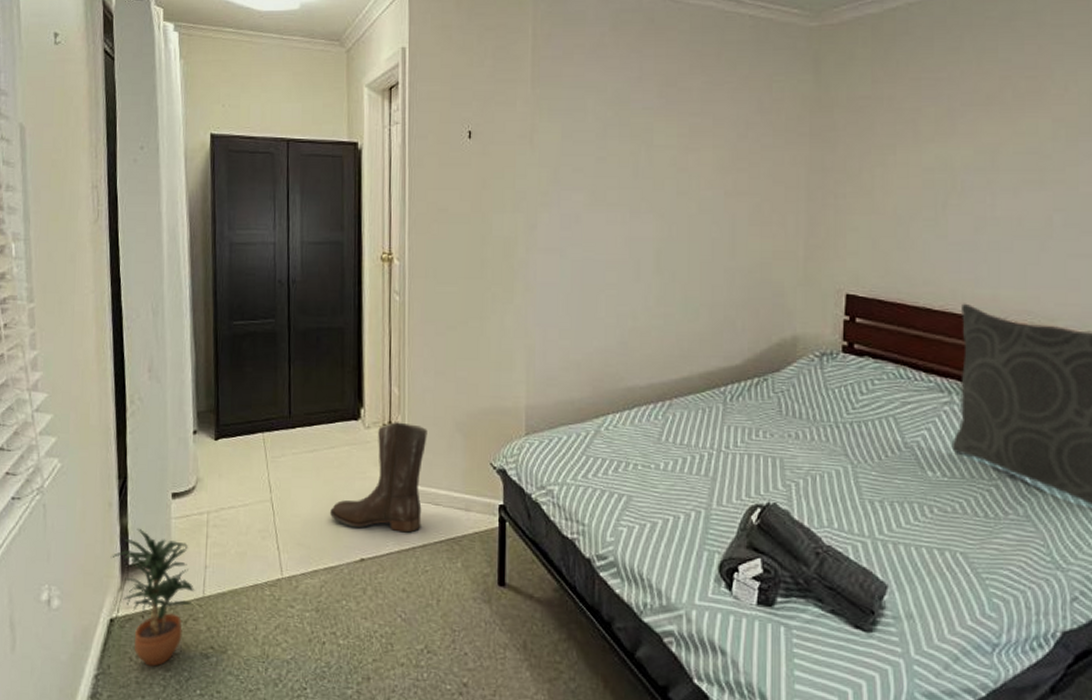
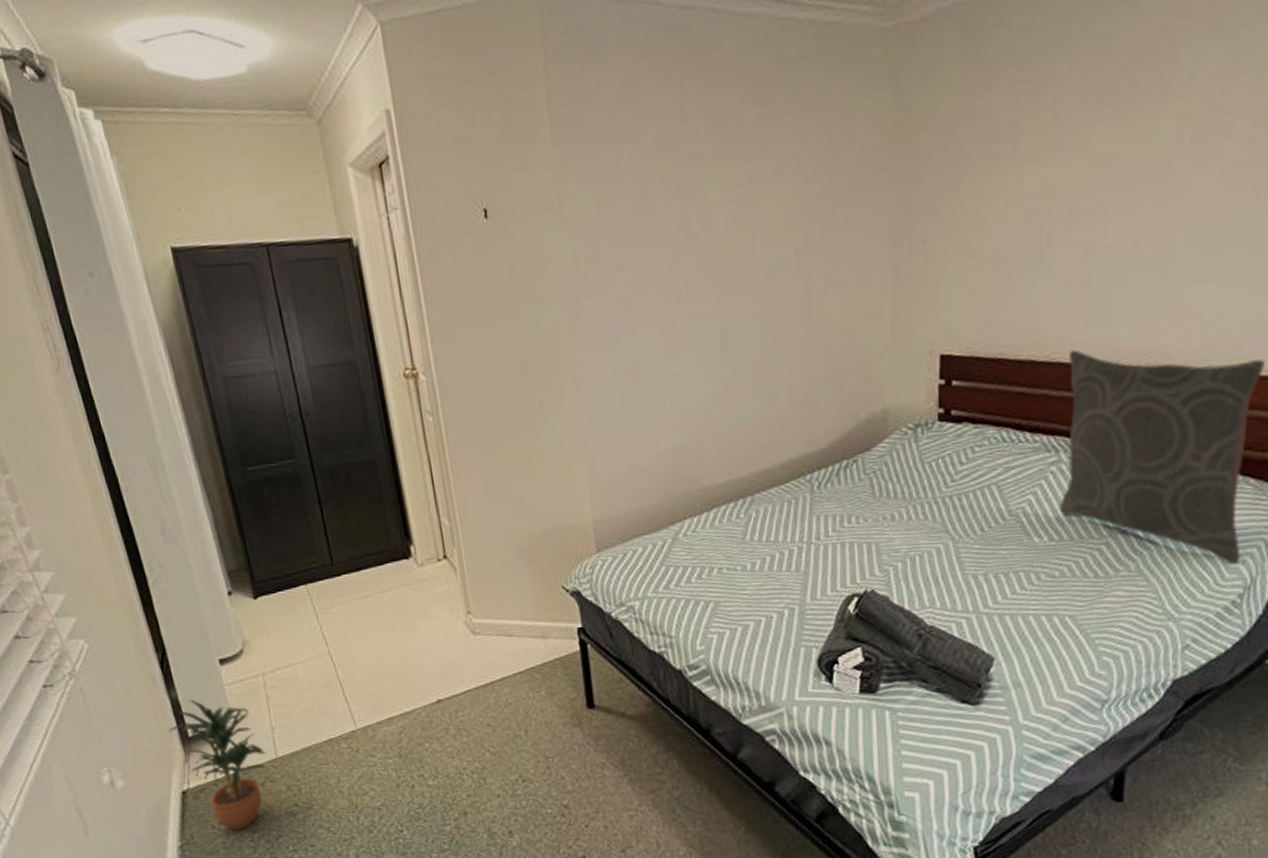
boot: present [329,422,428,533] -> none [395,555,497,671]

